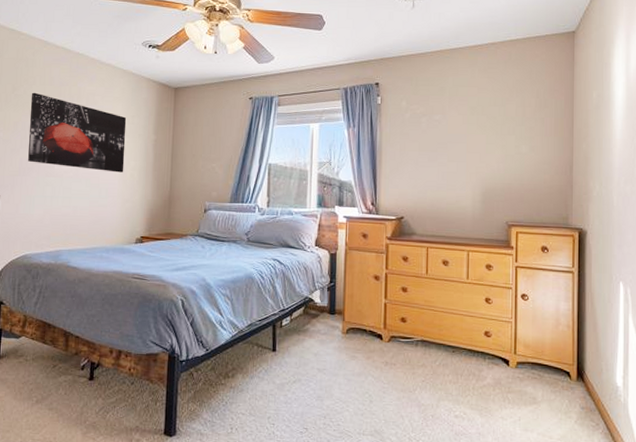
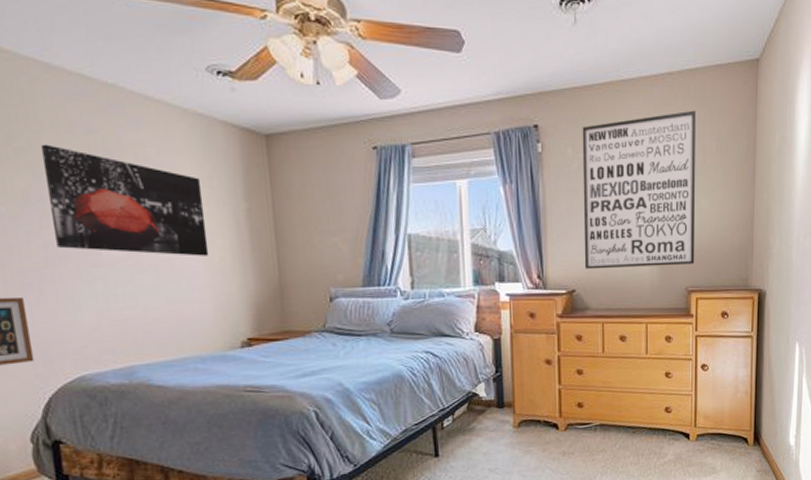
wall art: none [412,72,516,202] -> present [582,110,696,269]

